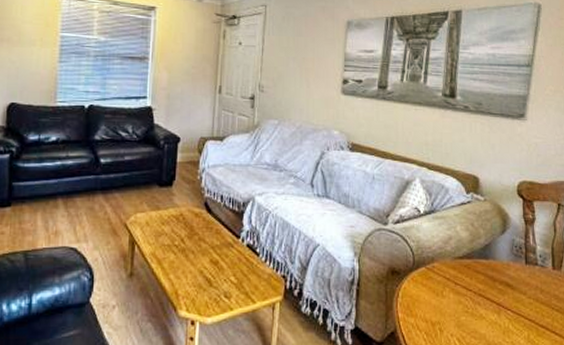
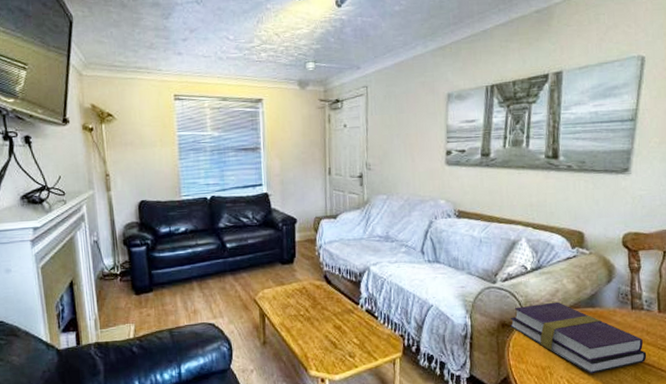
book: none [400,250,541,334] -> present [510,302,647,374]

